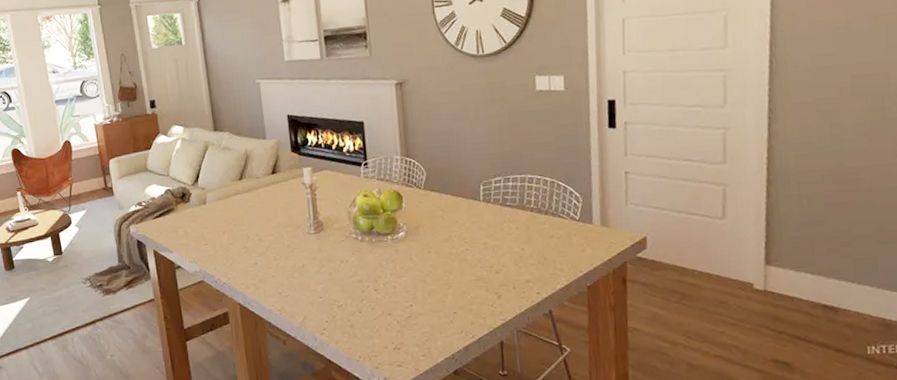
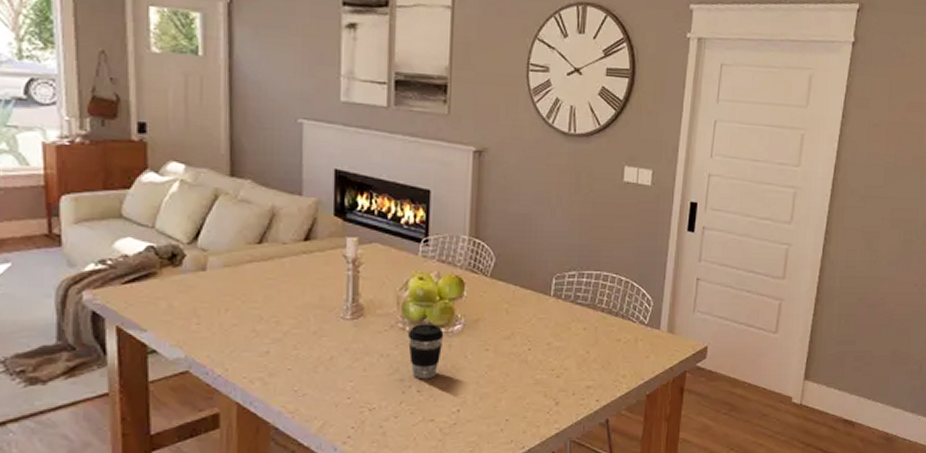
coffee cup: none [360,233,391,280] -> present [407,324,444,380]

